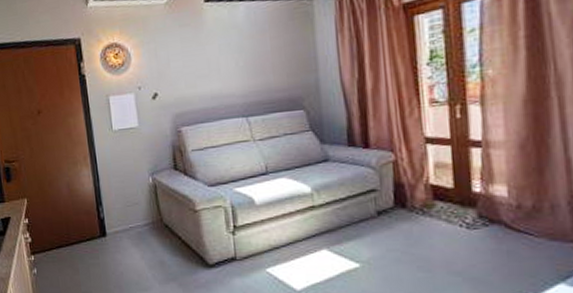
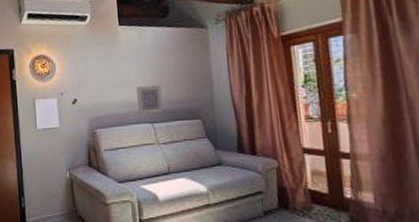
wall art: none [227,72,259,107] -> present [137,85,163,114]

